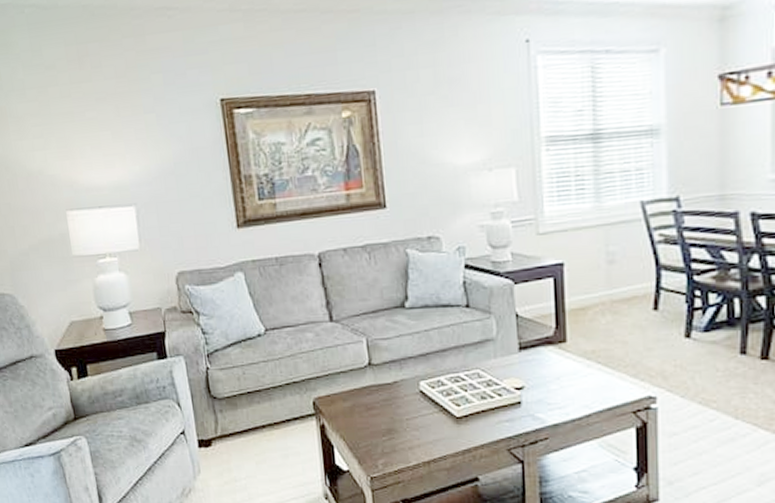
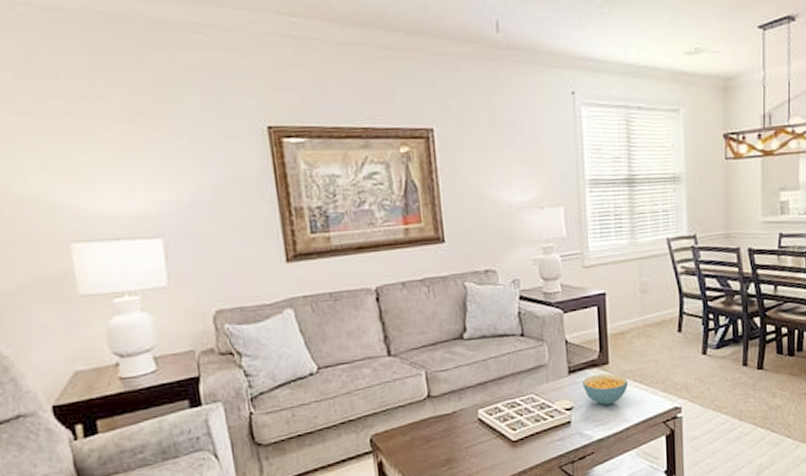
cereal bowl: none [535,352,590,388] -> present [582,373,629,406]

